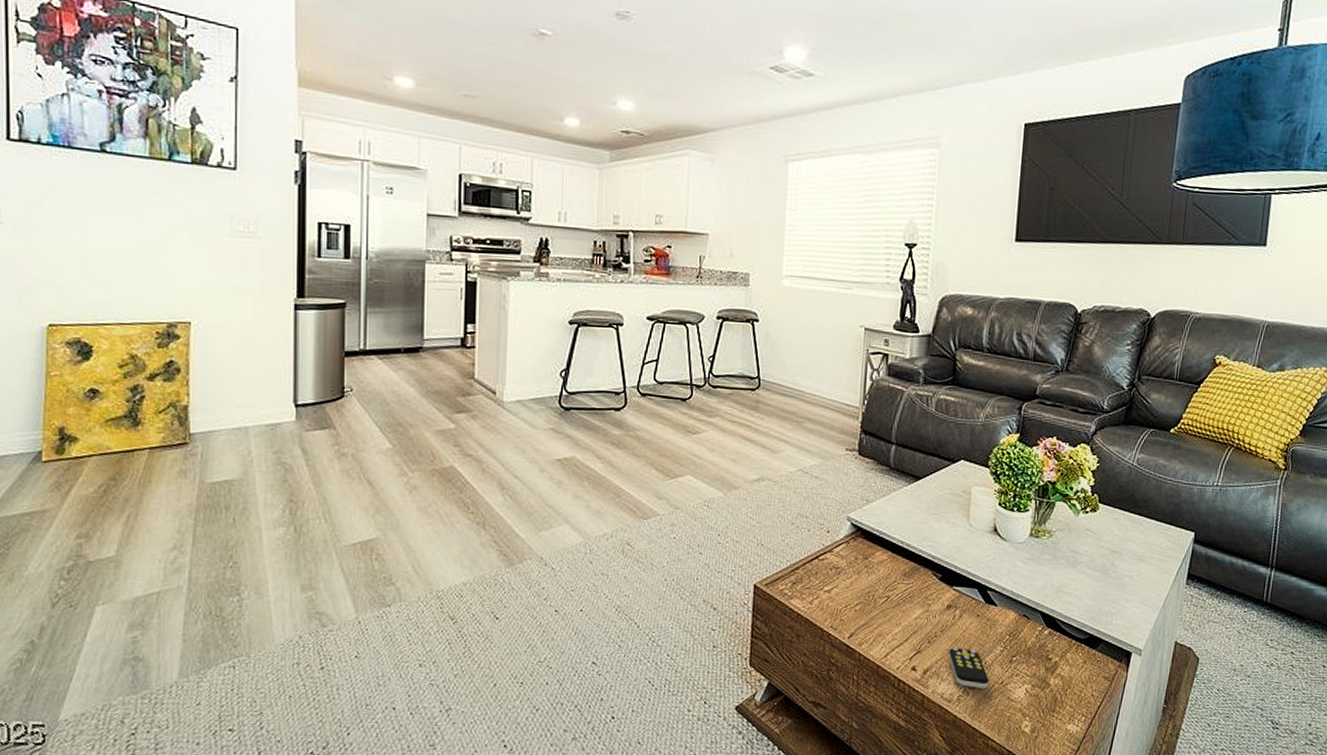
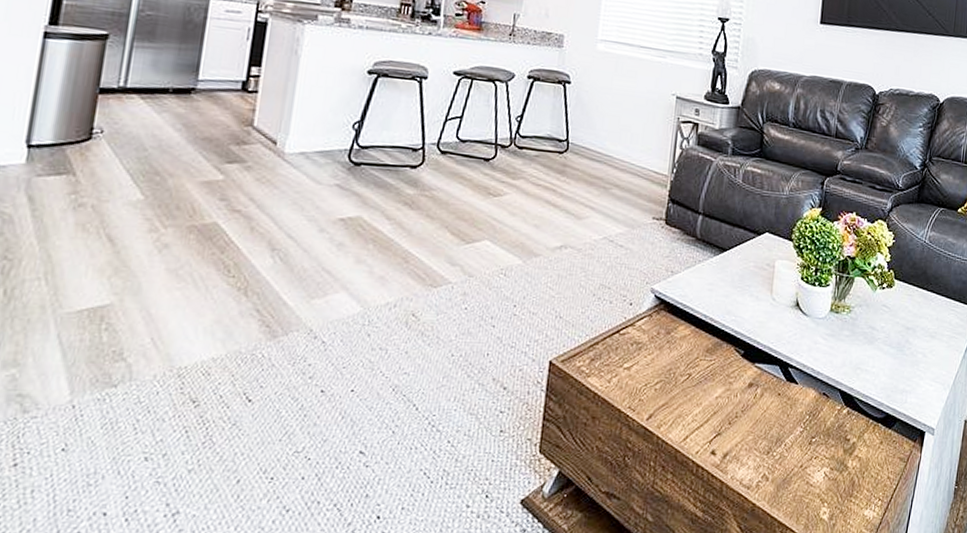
remote control: present [948,647,989,689] -> none [748,428,789,473]

